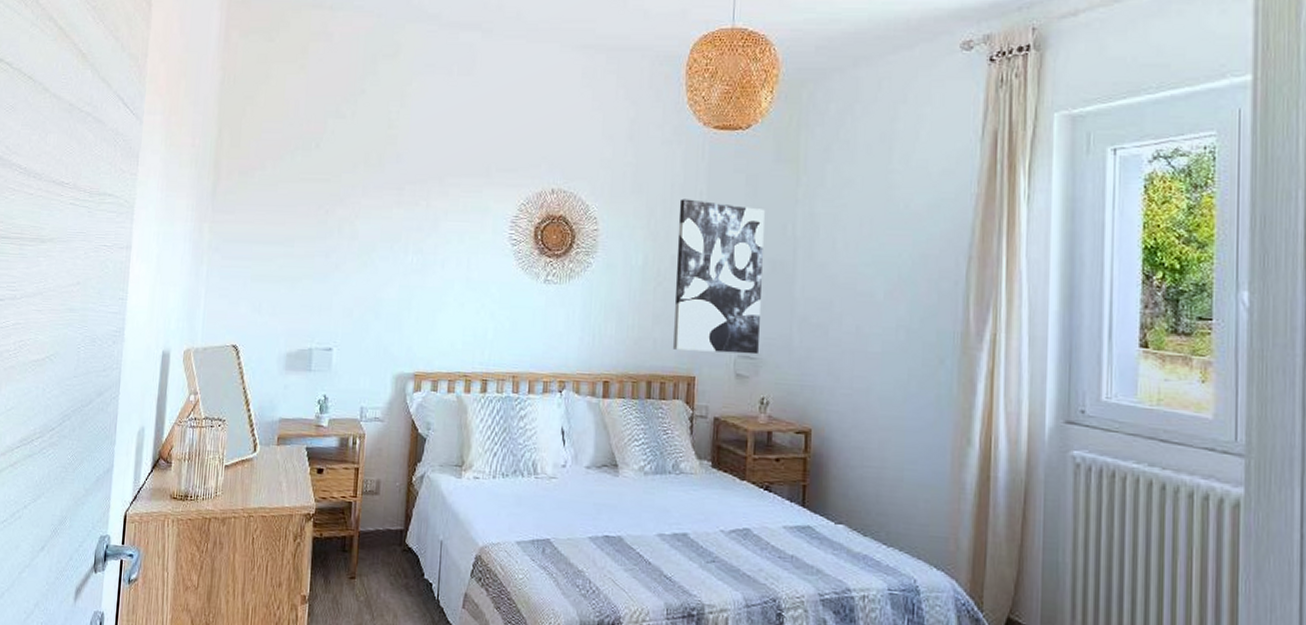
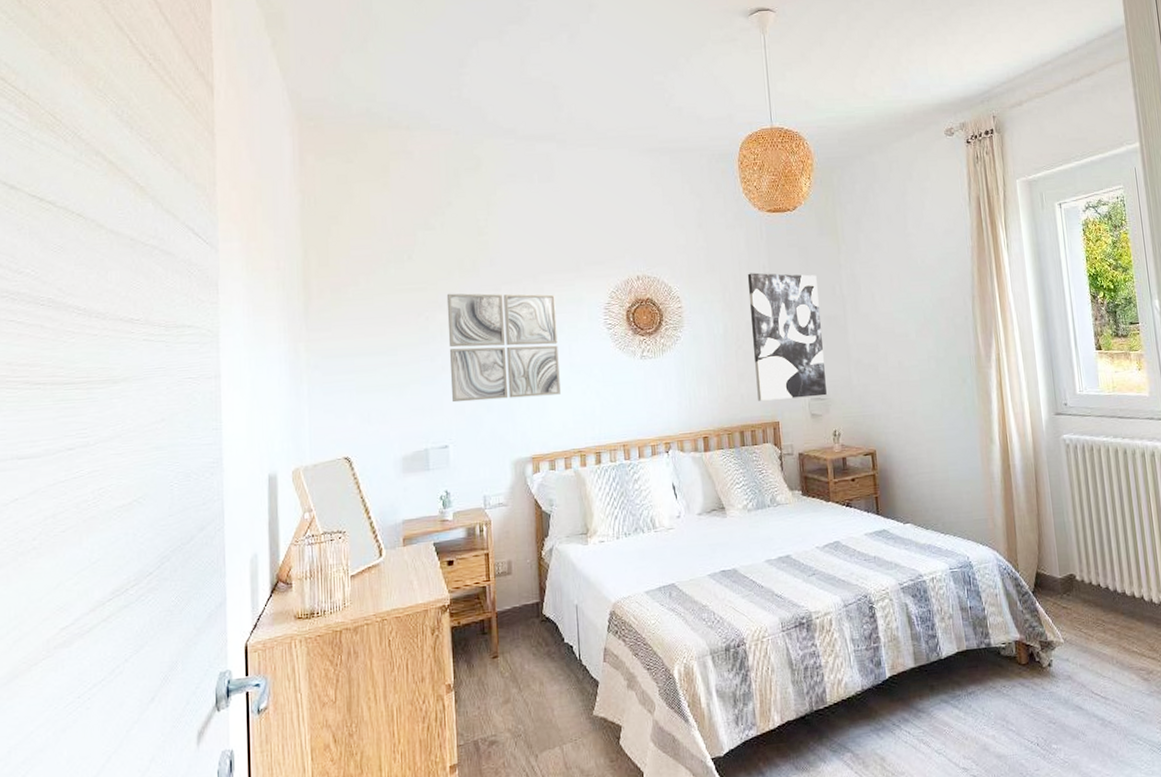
wall art: none [341,188,460,311] -> present [446,293,561,403]

